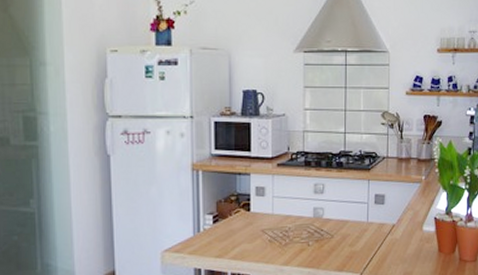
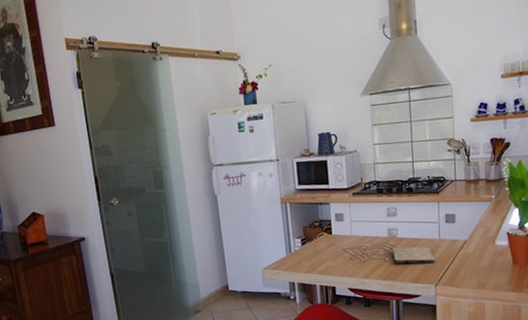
cutting board: none [316,229,362,250] -> present [391,246,436,265]

